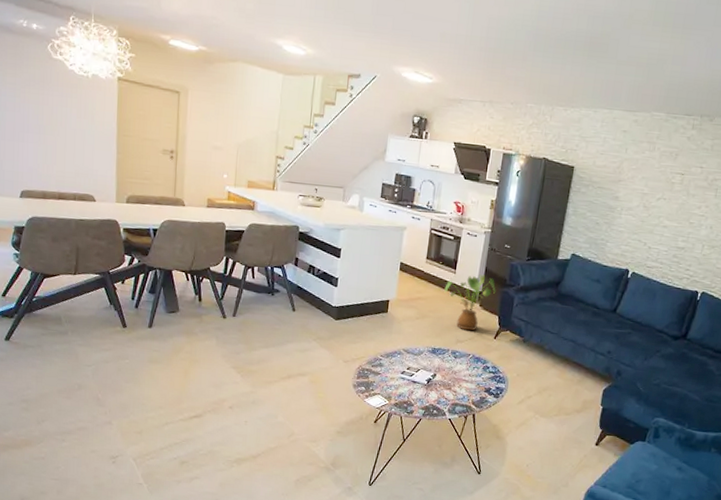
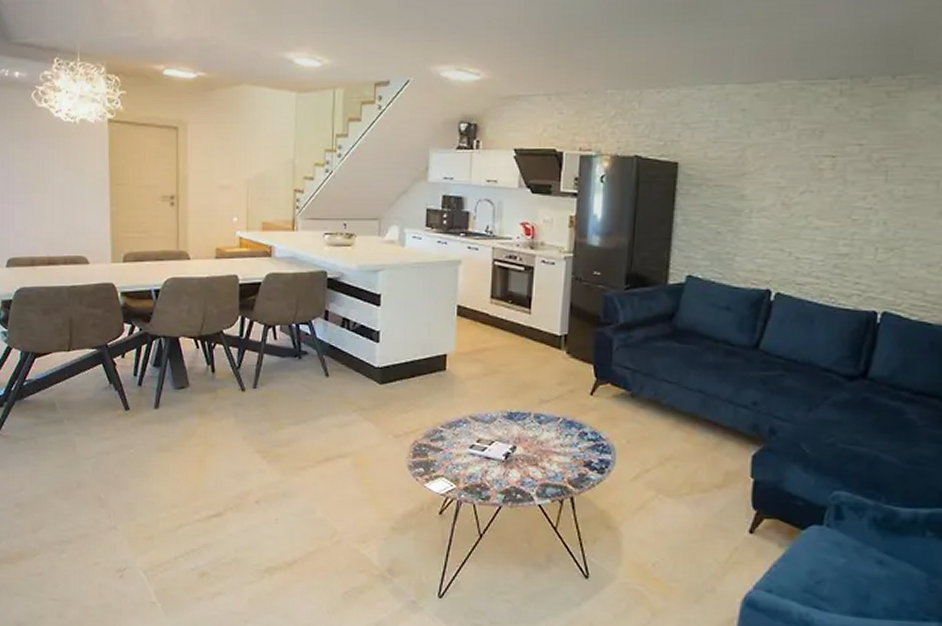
house plant: present [444,274,496,331] -> none [517,312,587,387]

